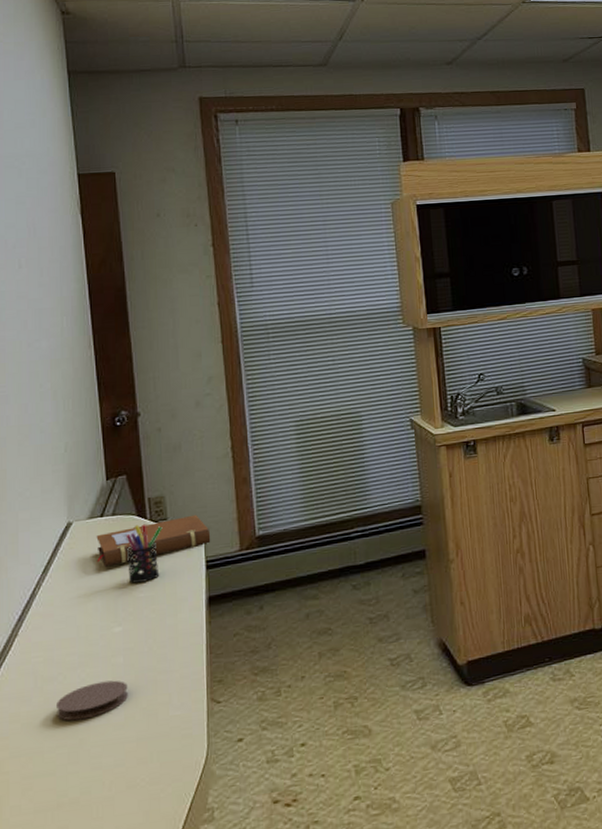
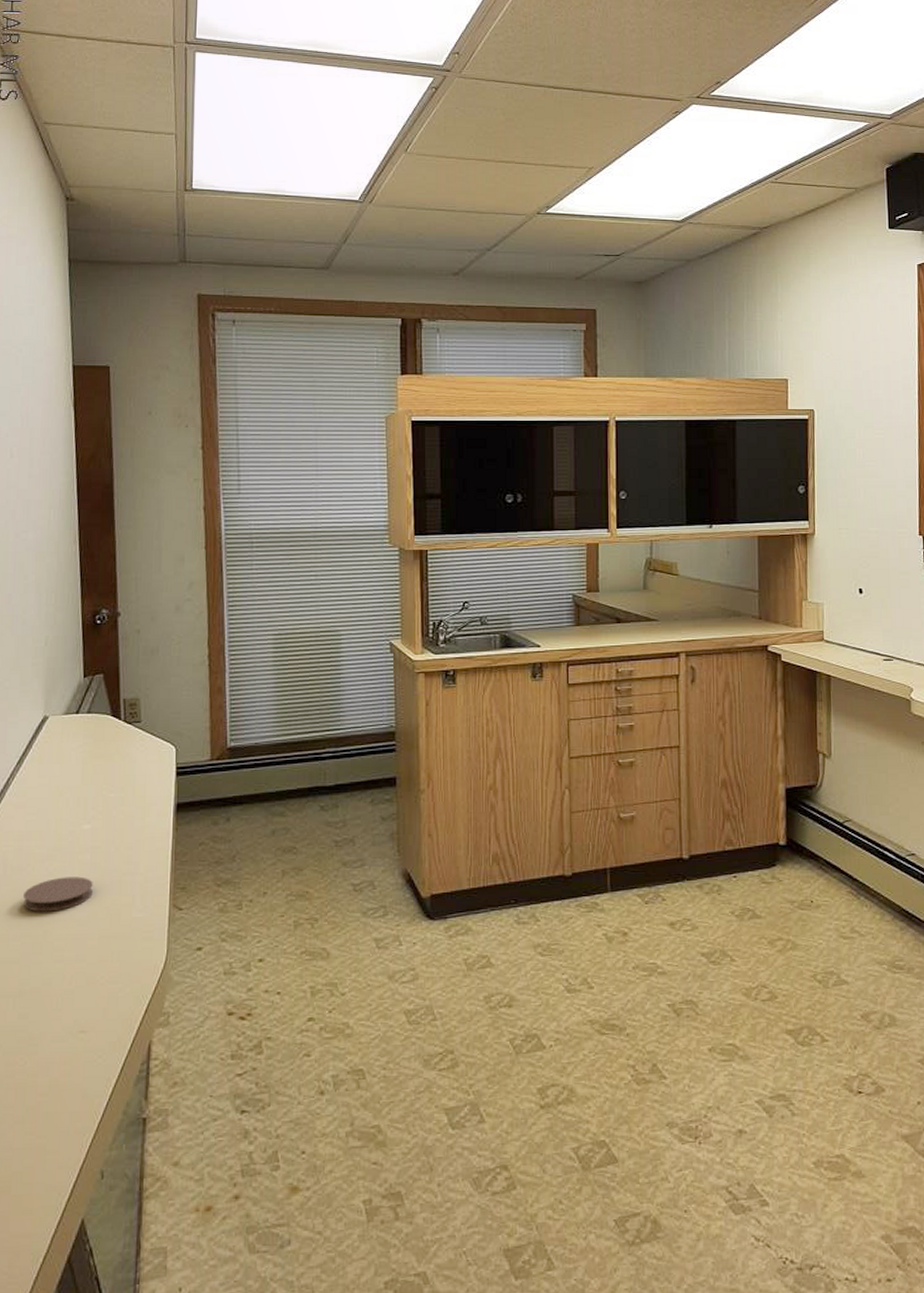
notebook: present [96,514,211,567] -> none [70,720,183,764]
pen holder: present [125,524,163,584] -> none [99,724,136,783]

